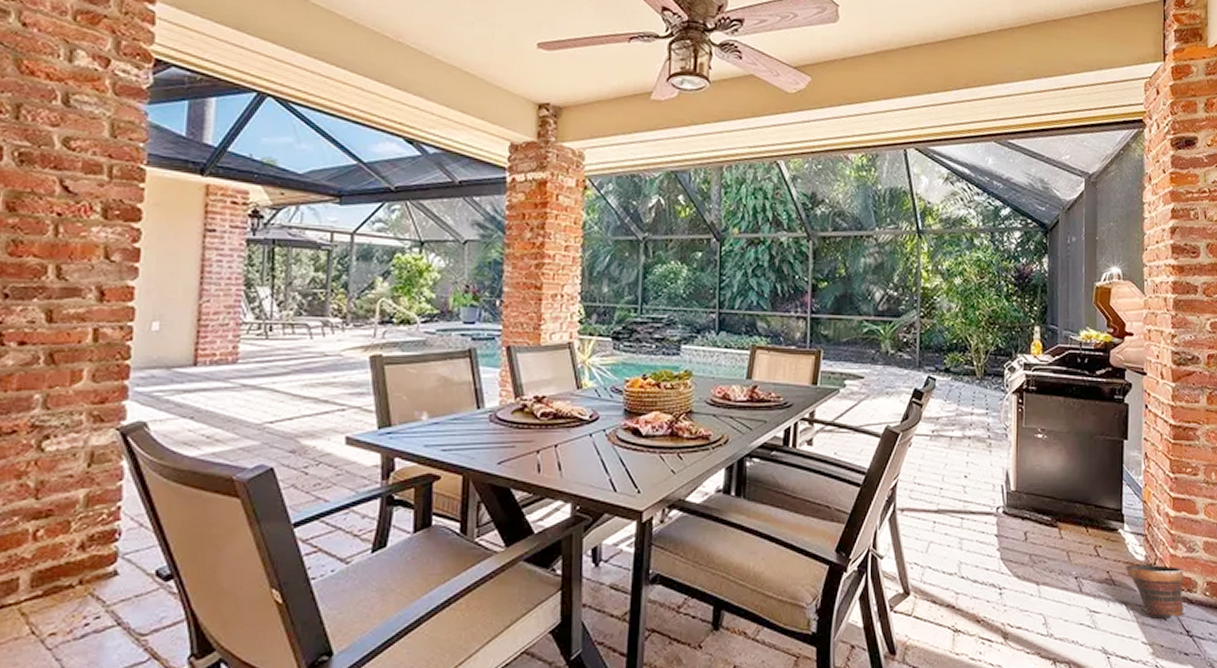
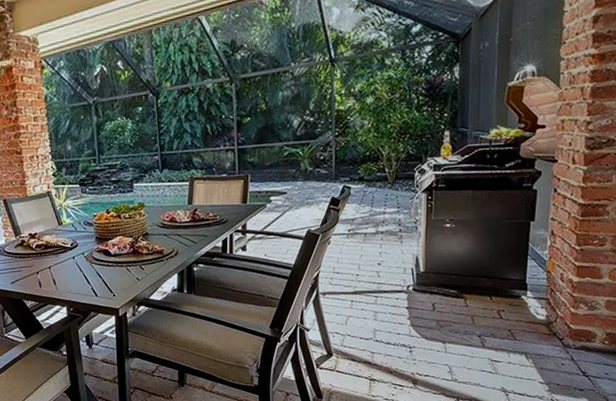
planter pot: present [1126,564,1186,617] -> none [527,322,583,362]

